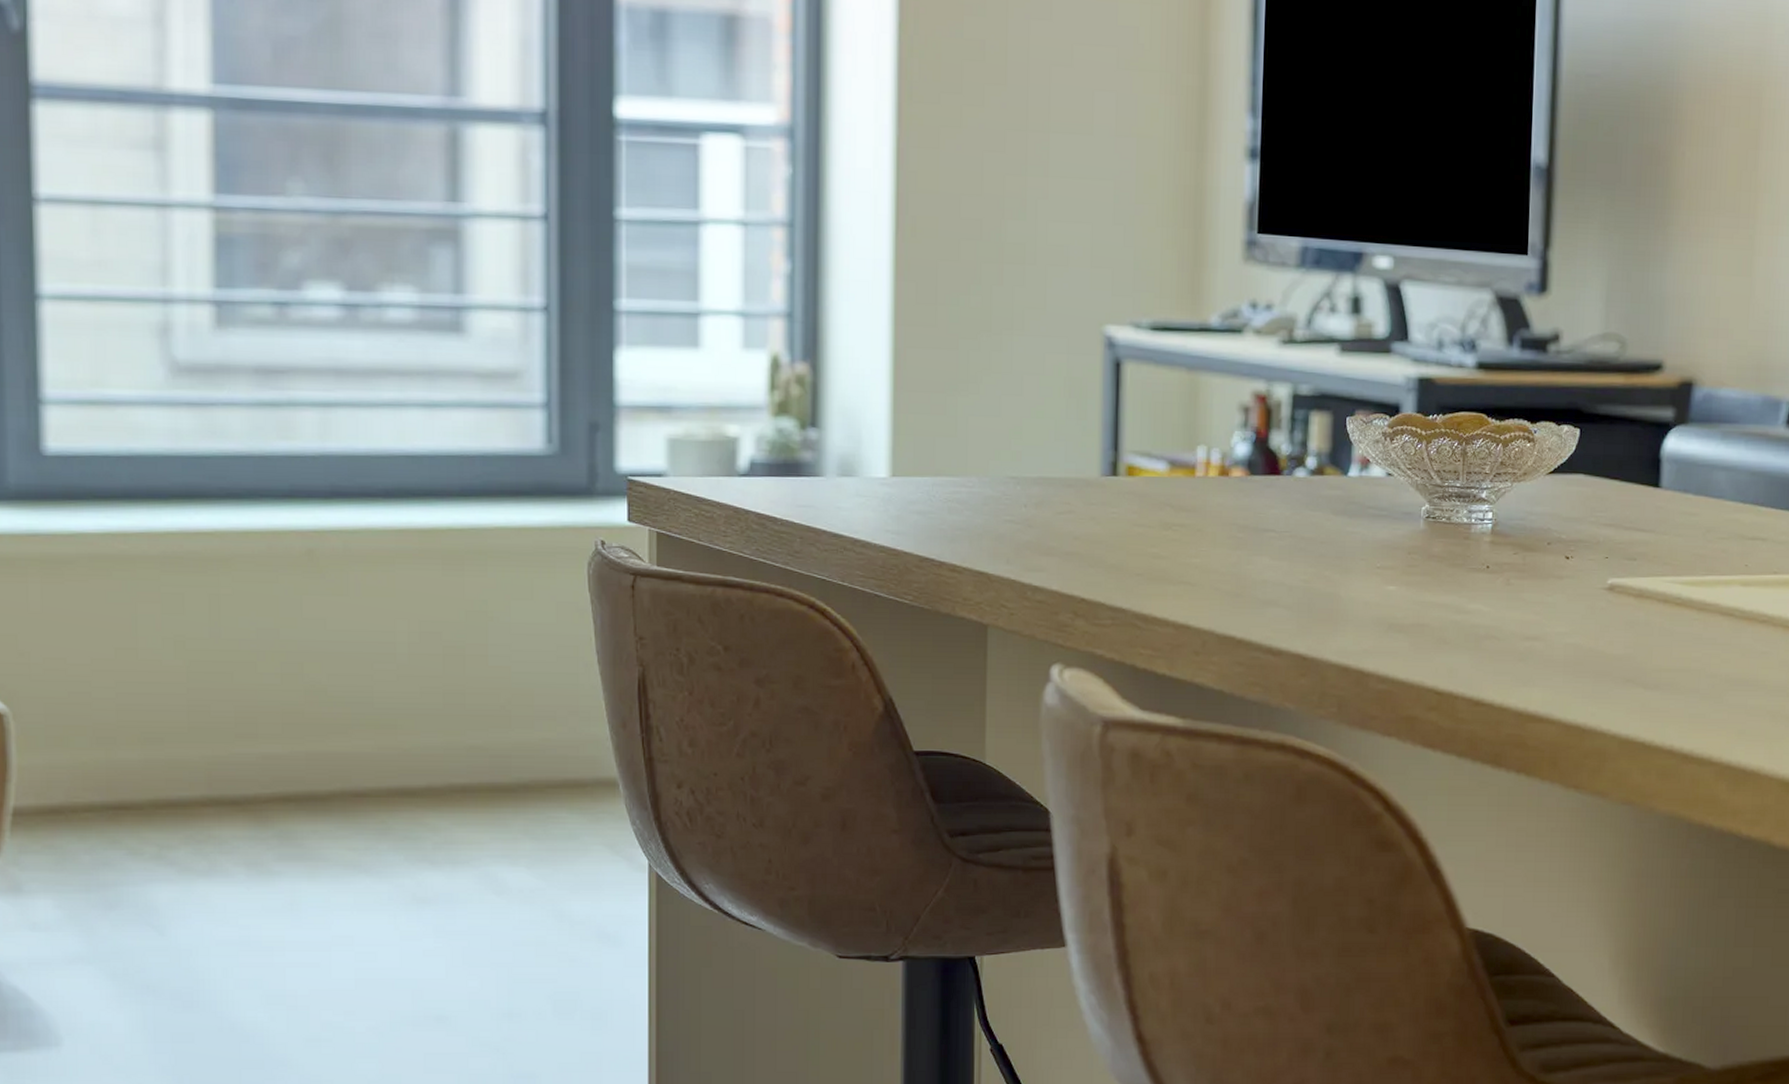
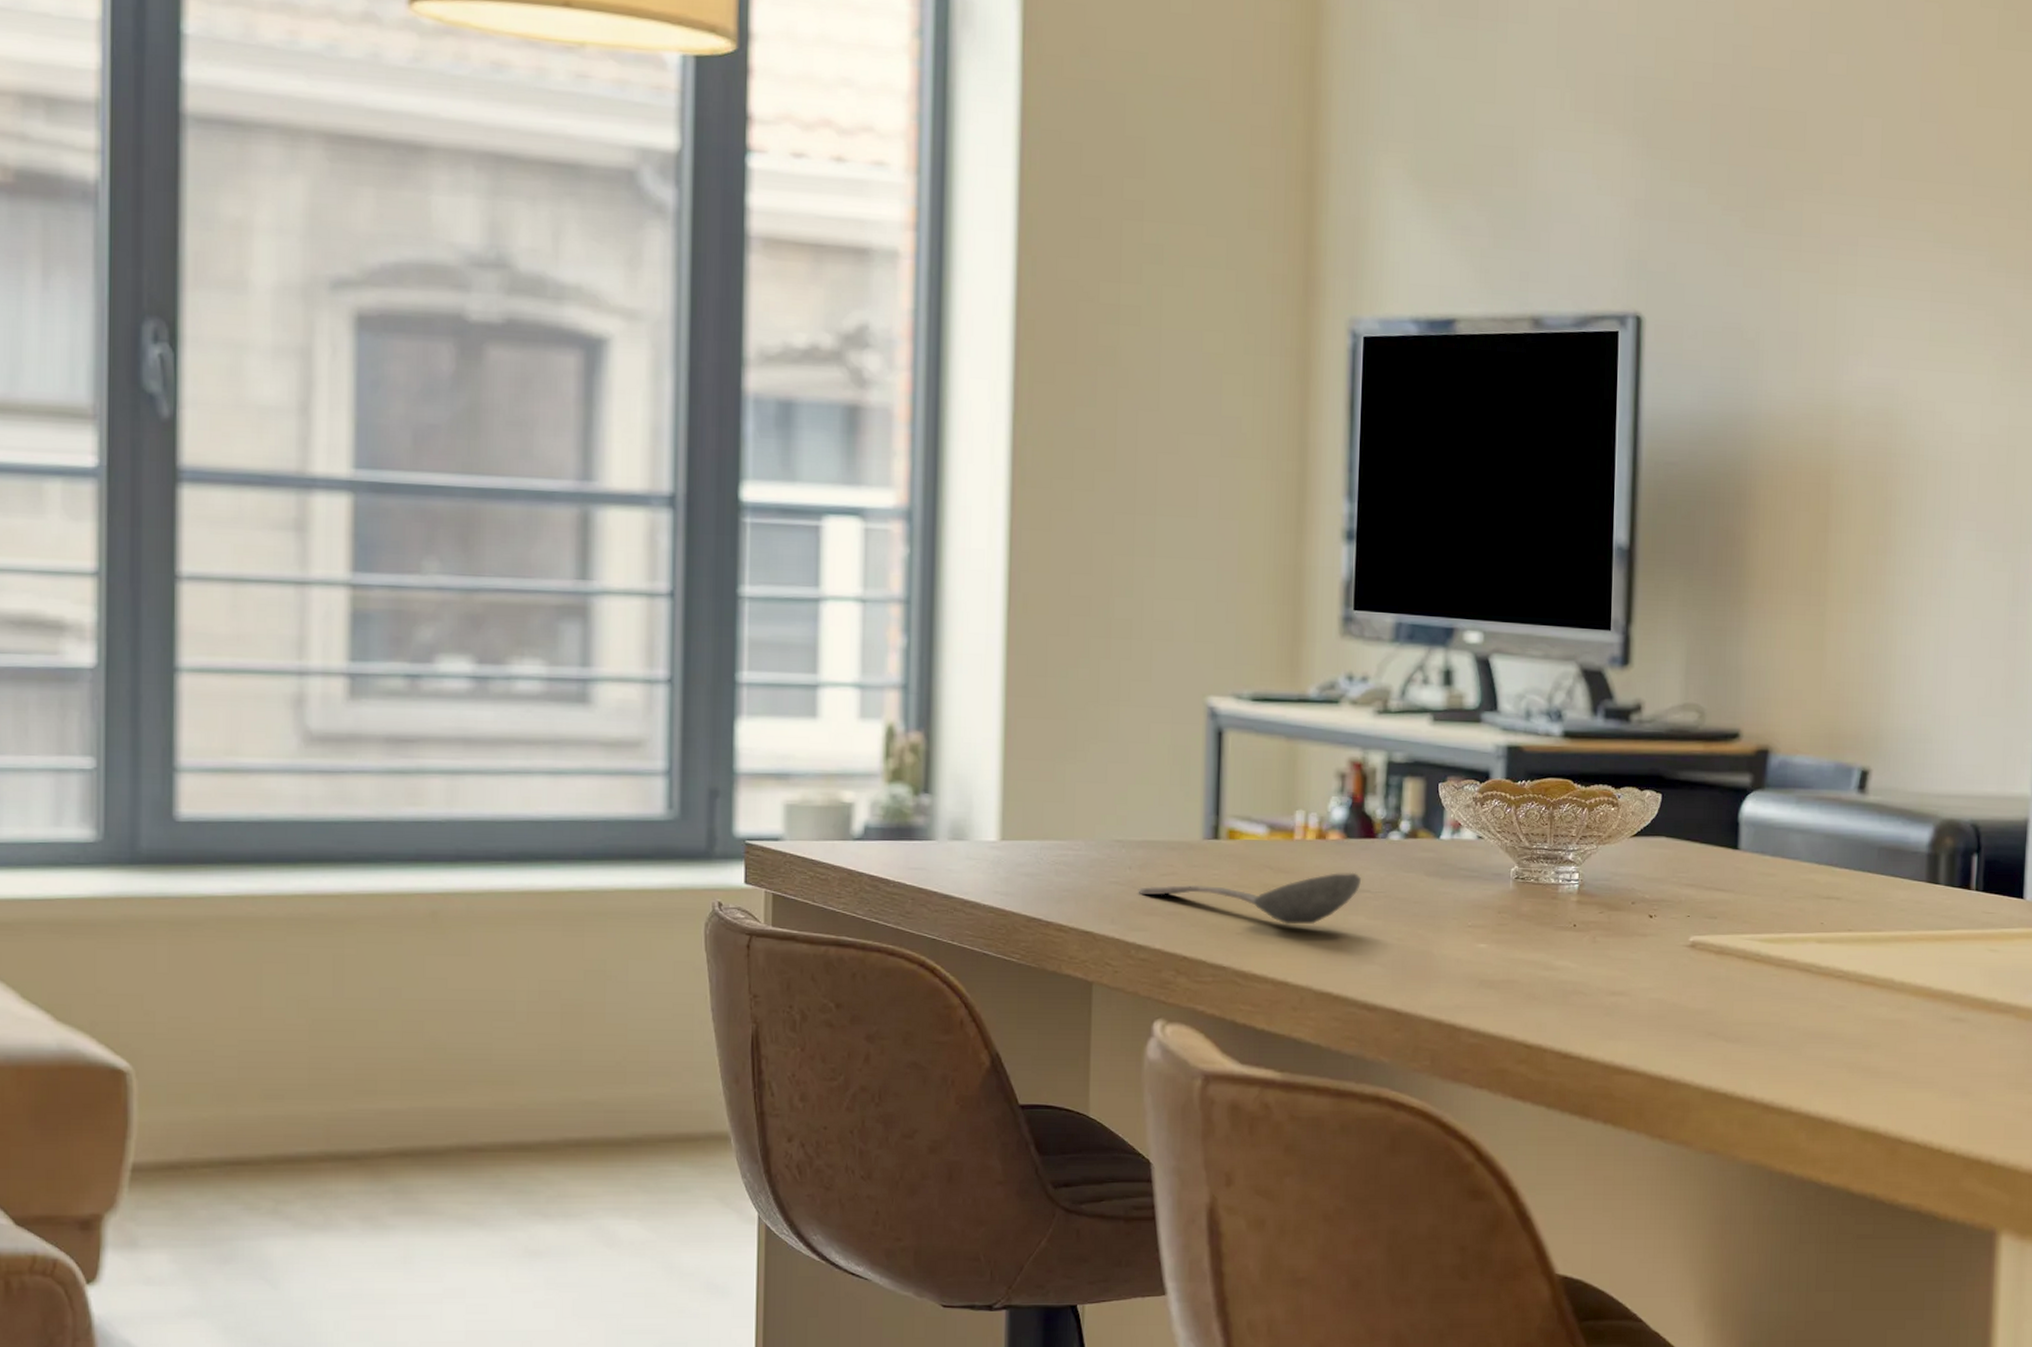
stirrer: none [1034,510,1265,566] -> present [1138,872,1361,925]

